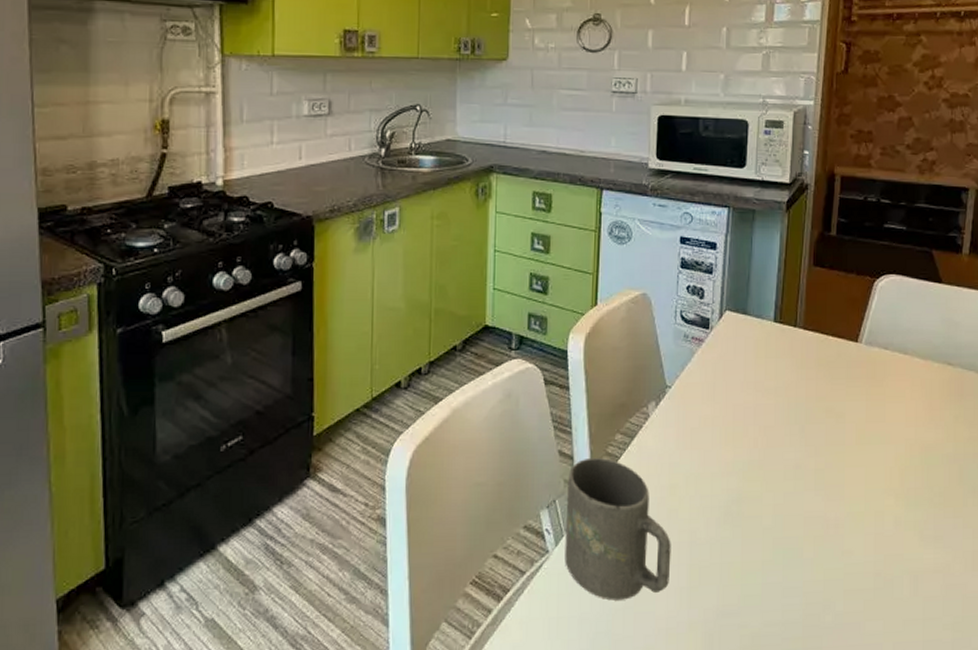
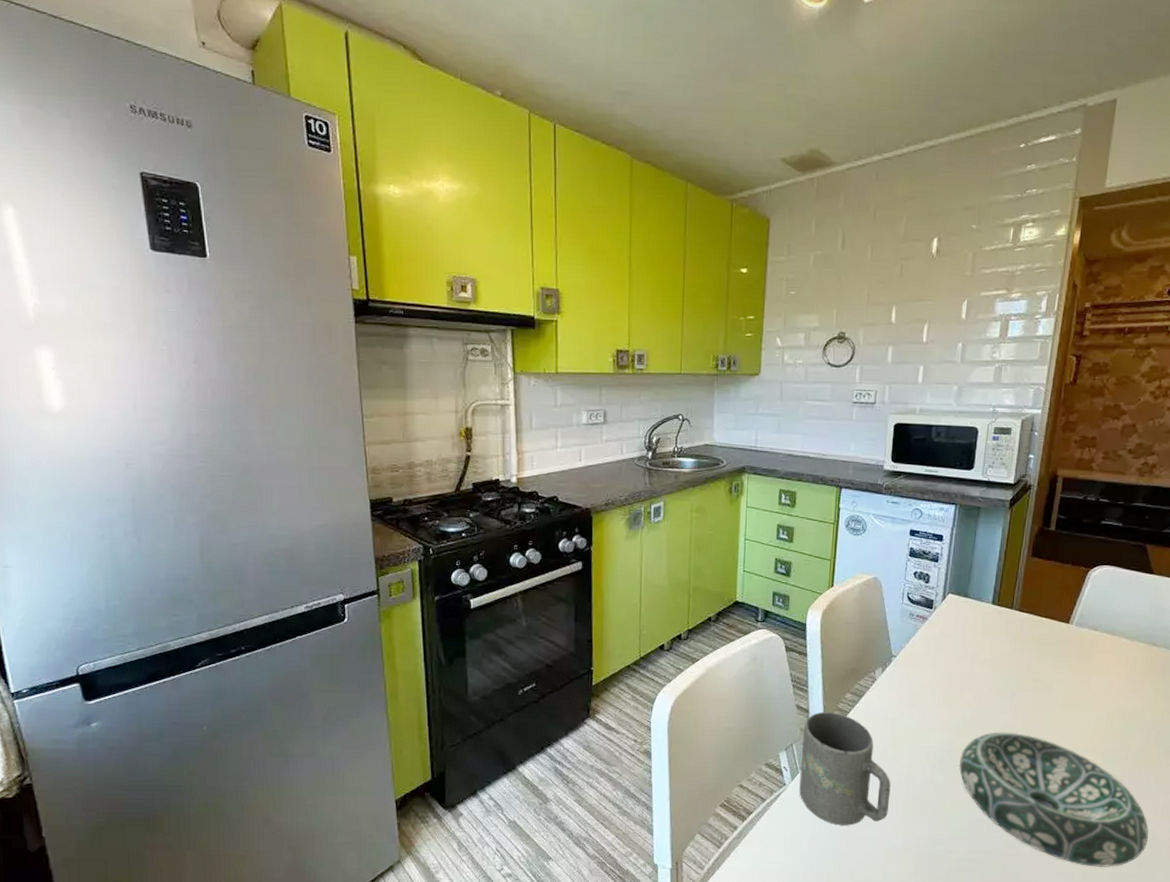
decorative bowl: none [747,473,961,635] -> present [958,732,1149,868]

